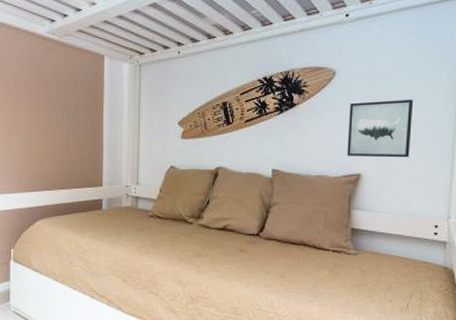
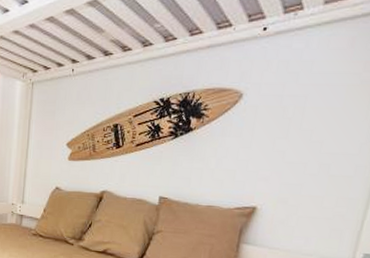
wall art: present [347,99,414,158] -> none [244,127,332,193]

